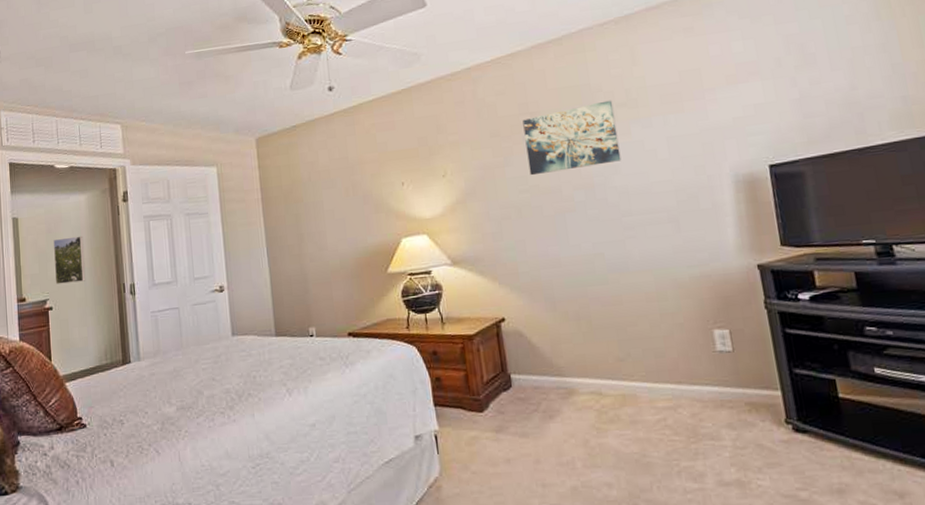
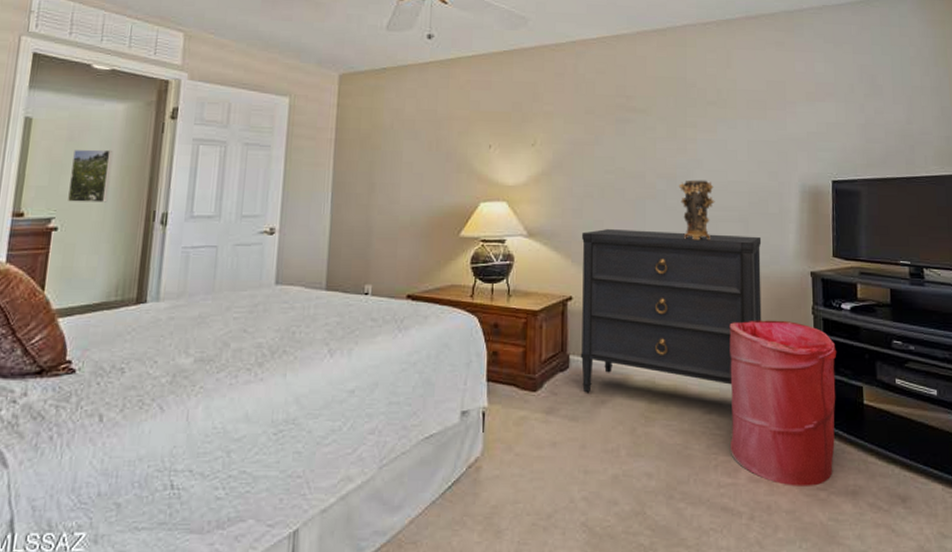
dresser: none [505,235,709,409] -> present [580,229,762,392]
wall art: present [522,100,622,176] -> none [618,96,705,158]
decorative vase: none [597,184,640,248] -> present [678,180,715,241]
laundry hamper: none [673,318,812,488] -> present [729,320,837,486]

